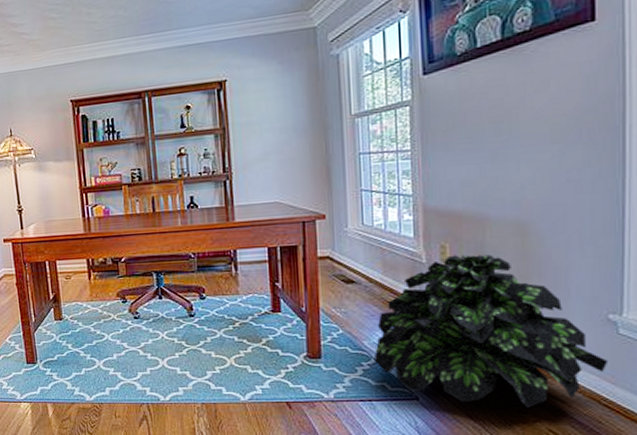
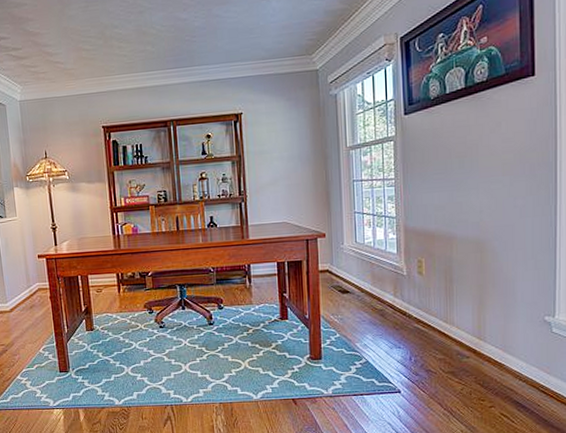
potted plant: present [373,254,609,407] -> none [364,268,545,396]

